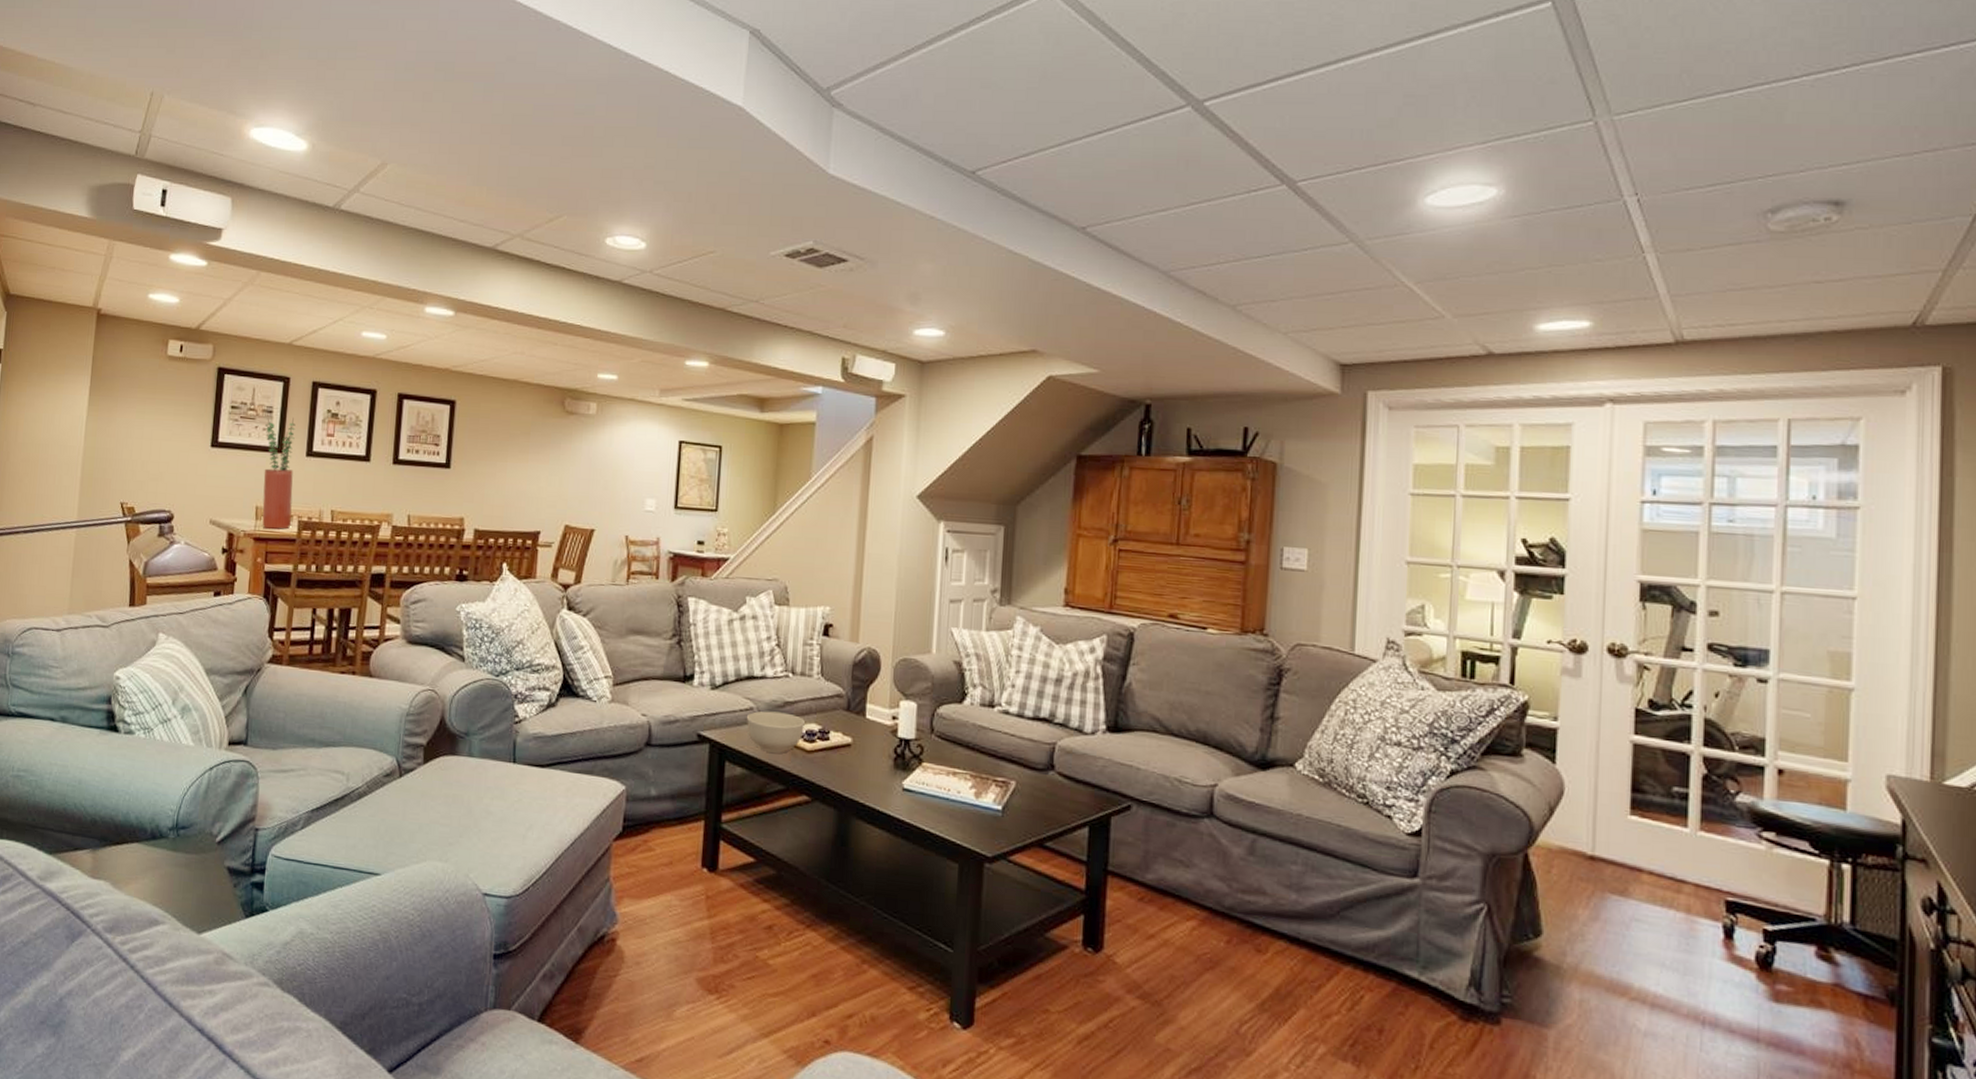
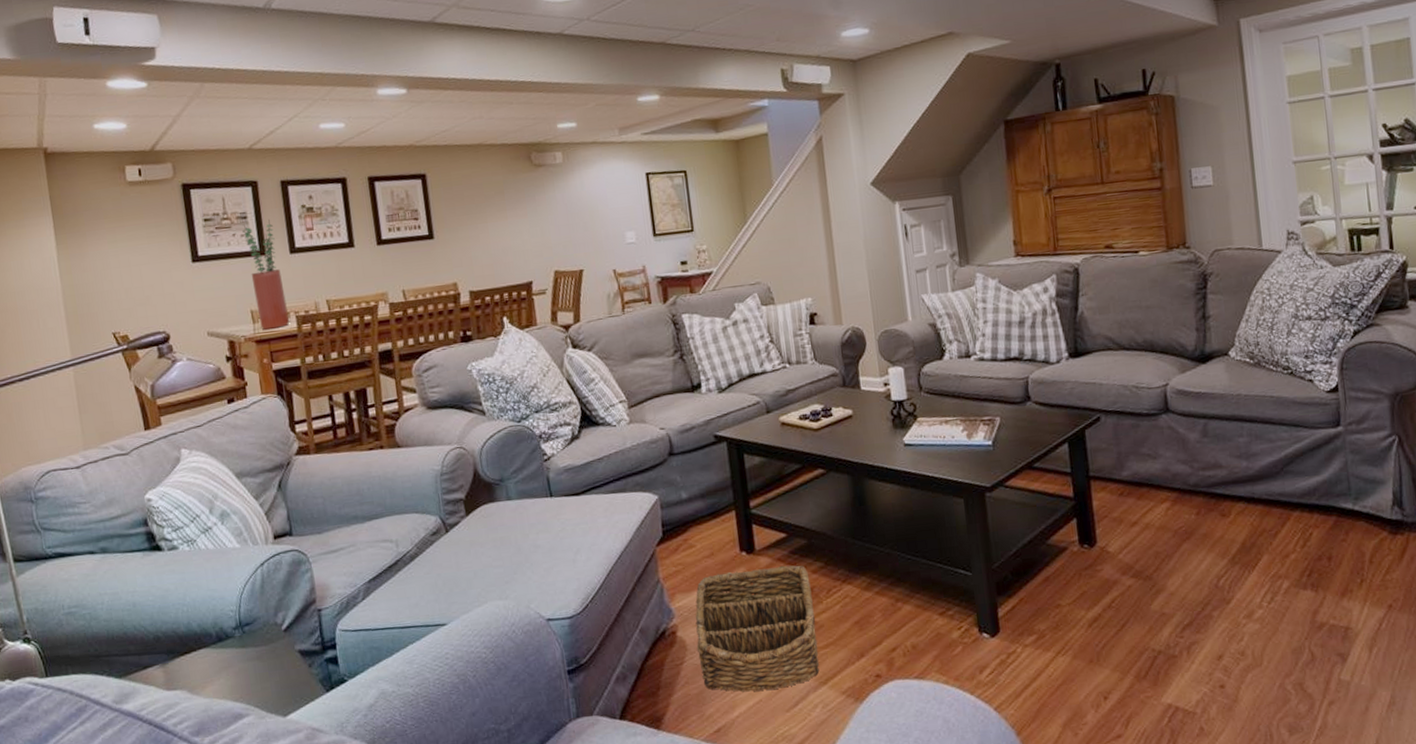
basket: none [634,886,772,1031] -> present [695,565,820,693]
bowl: present [747,711,805,754] -> none [756,399,809,439]

